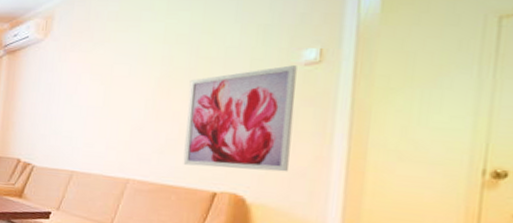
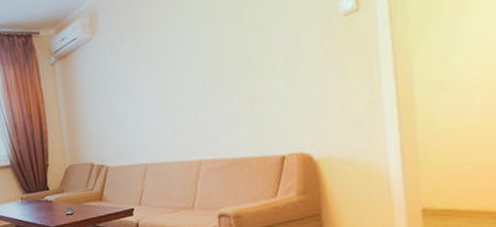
wall art: present [183,65,297,172] -> none [241,17,346,135]

